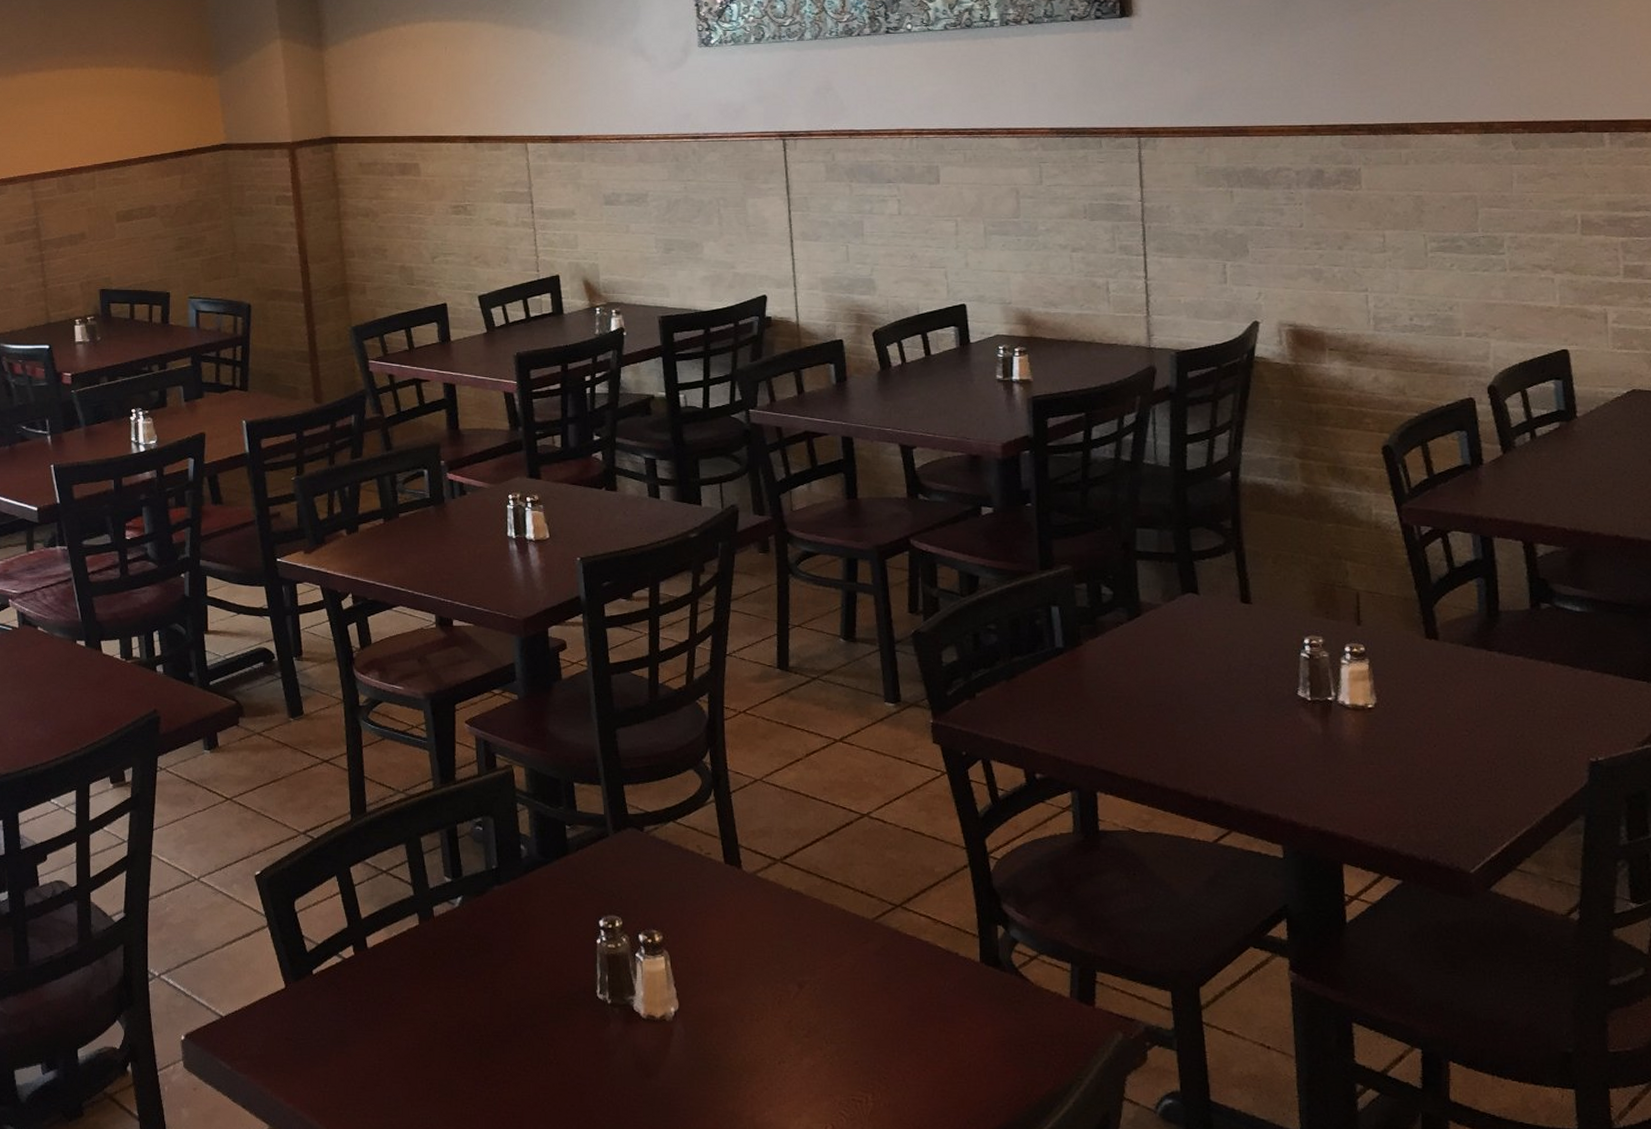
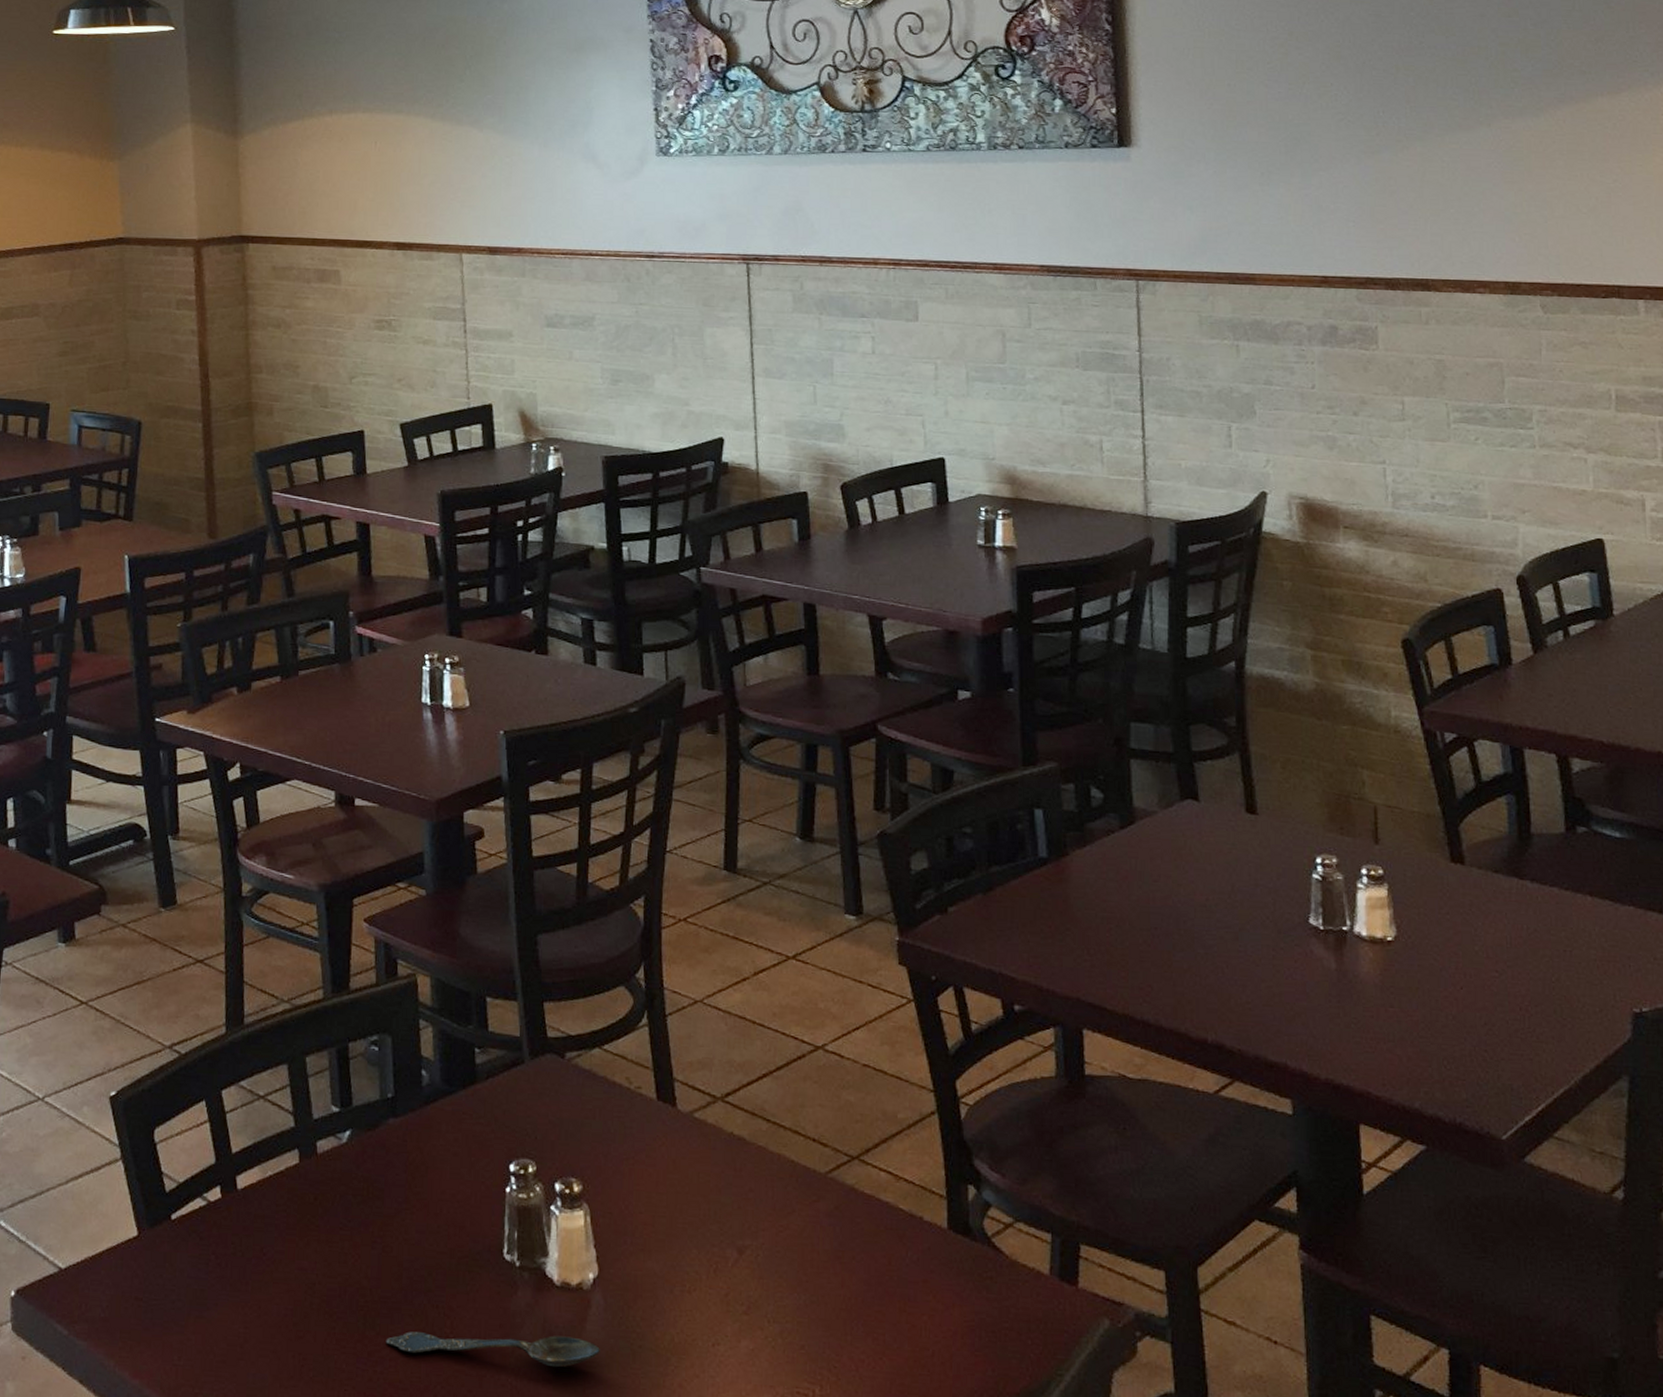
spoon: none [499,1059,682,1085] -> present [385,1331,600,1368]

